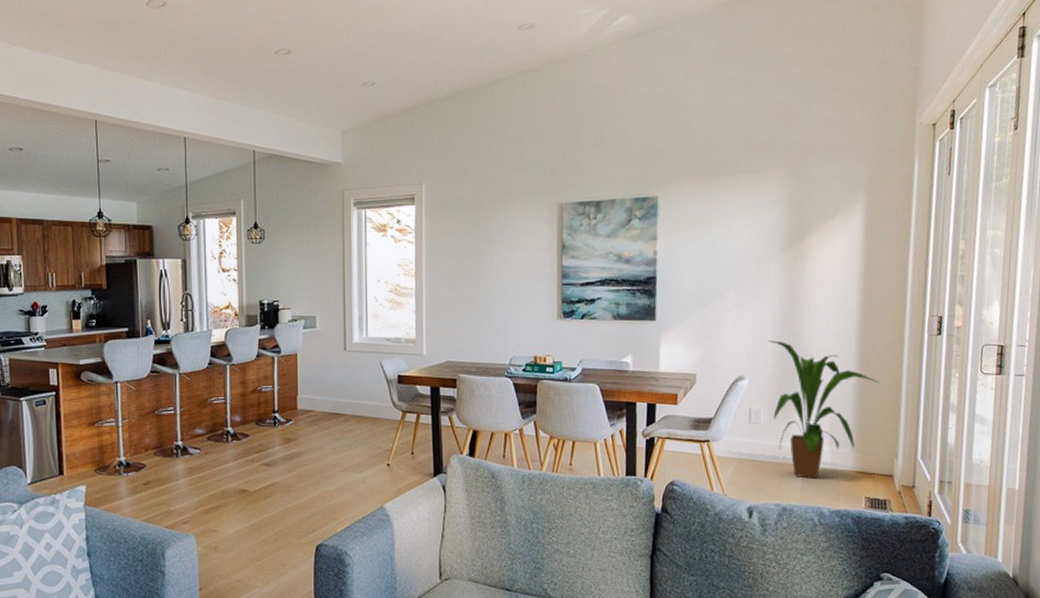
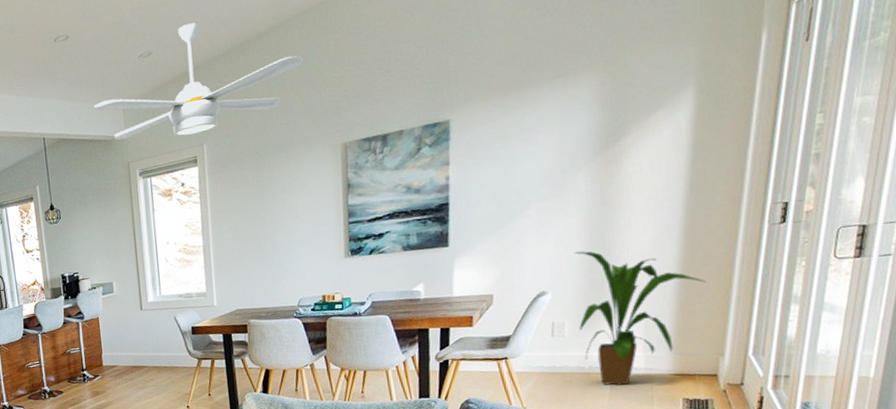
ceiling fan: none [311,61,524,173] -> present [93,22,304,141]

